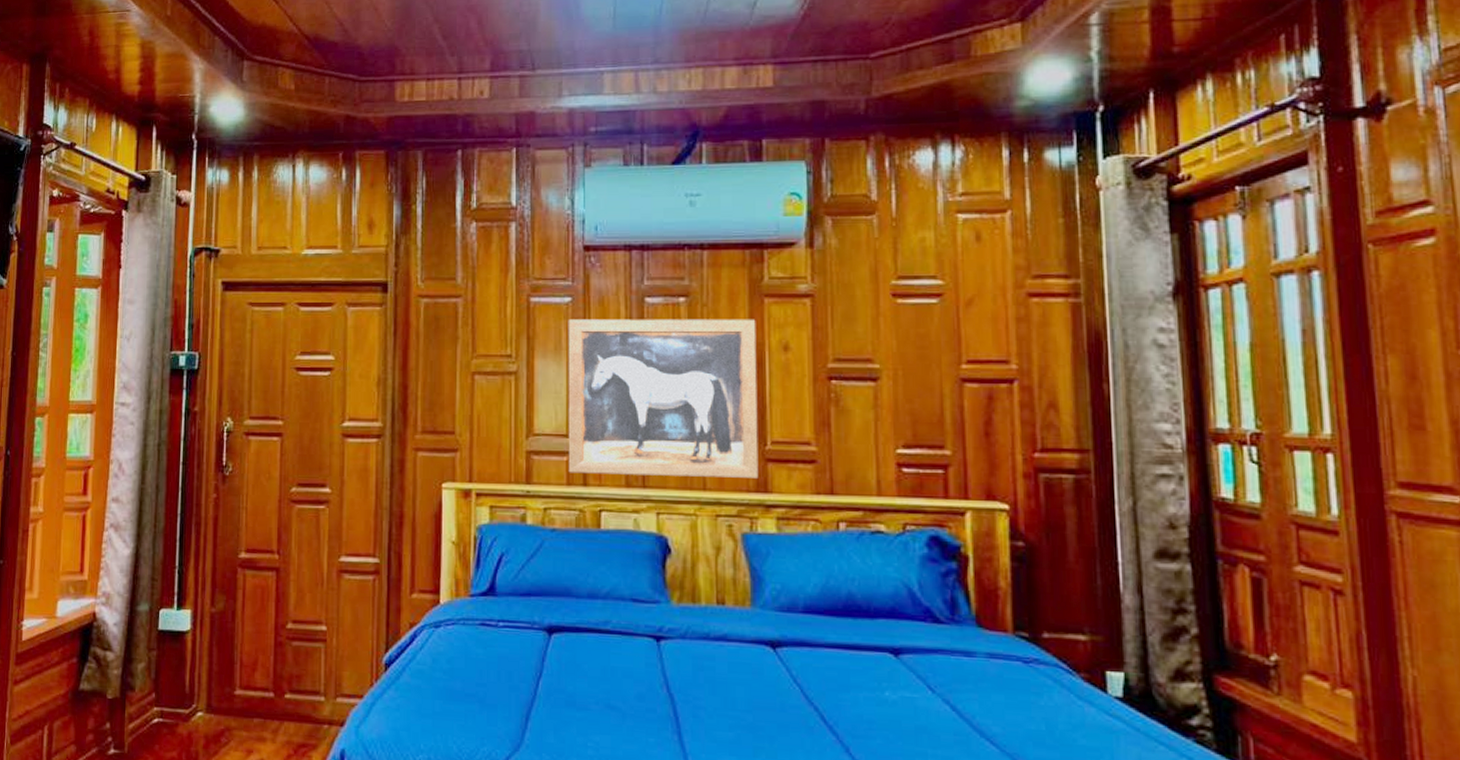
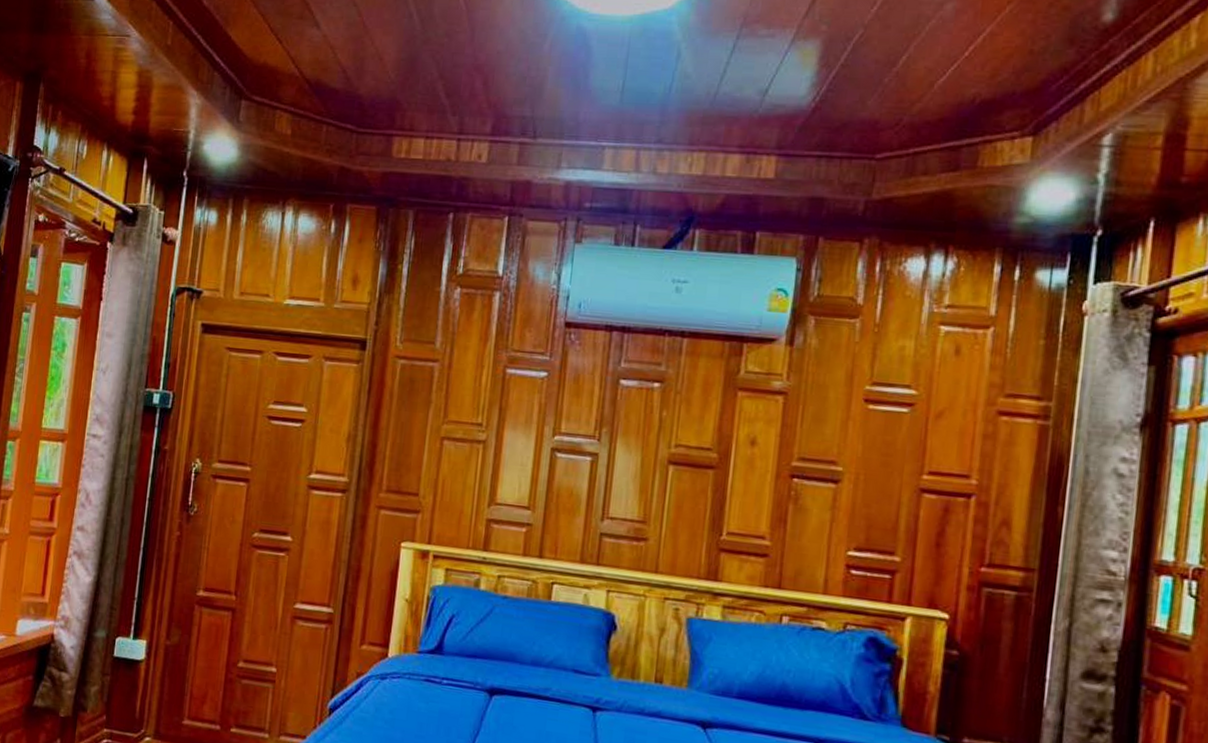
wall art: present [568,319,759,478] -> none [526,394,727,566]

